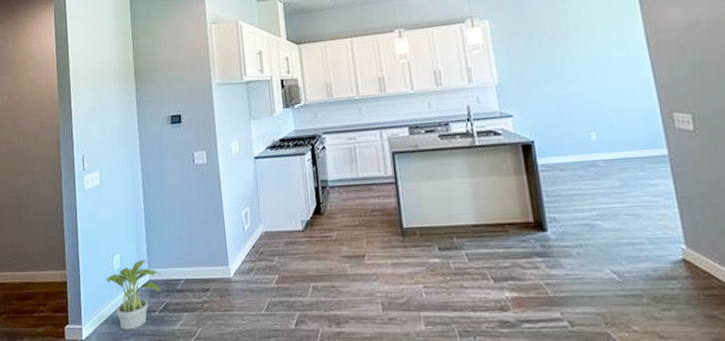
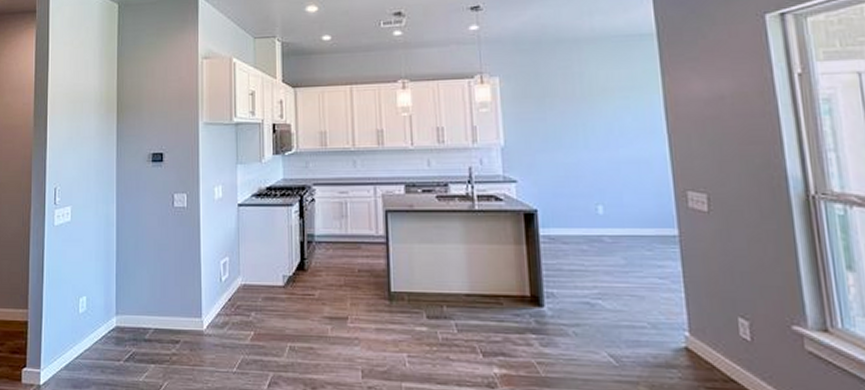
potted plant: present [105,260,161,330] -> none [69,304,129,378]

